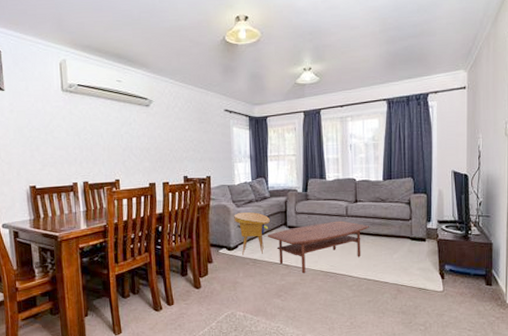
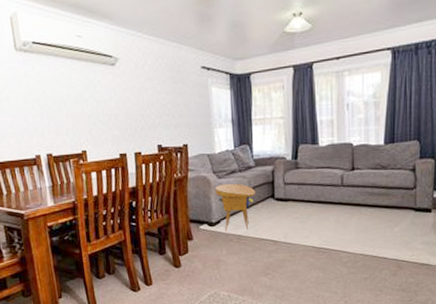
coffee table: present [267,220,369,274] -> none [252,191,367,250]

